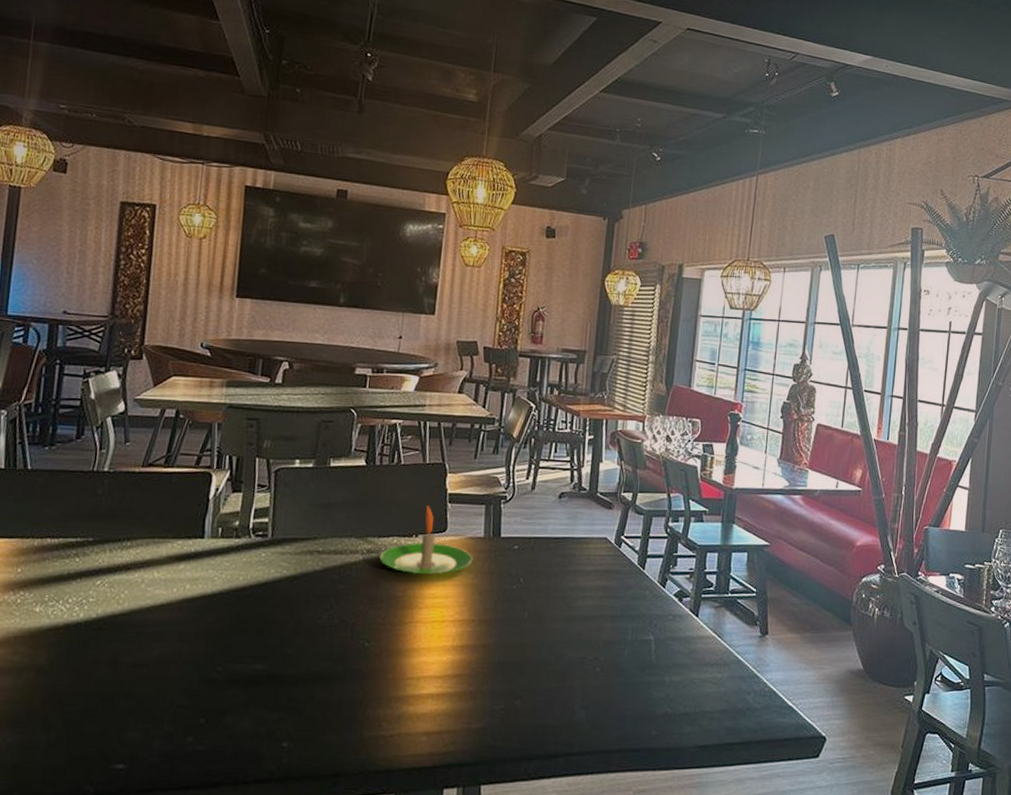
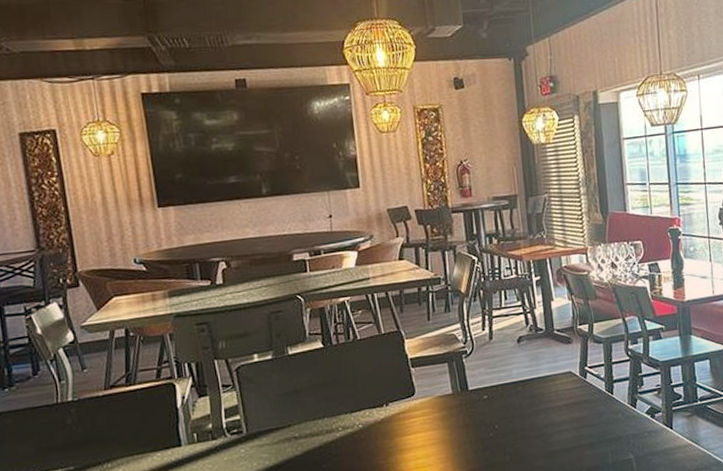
candle: present [379,505,473,575] -> none [355,373,446,442]

